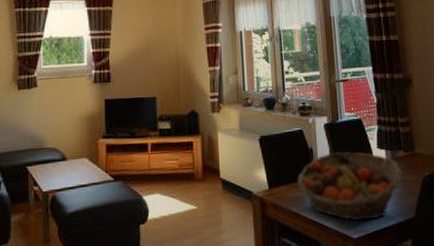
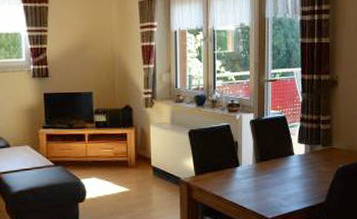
fruit basket: present [297,151,402,221] -> none [221,145,318,204]

